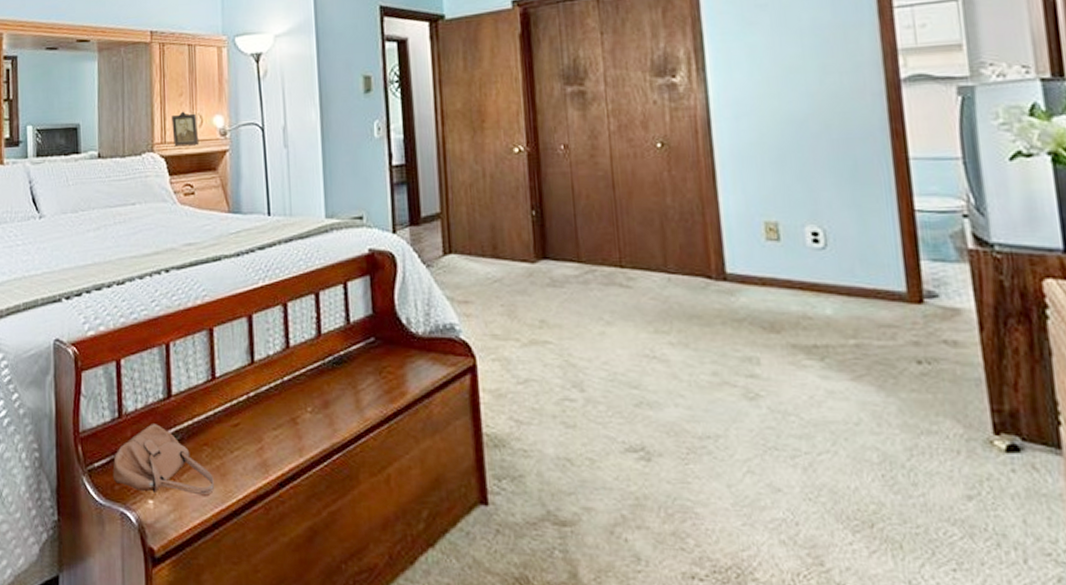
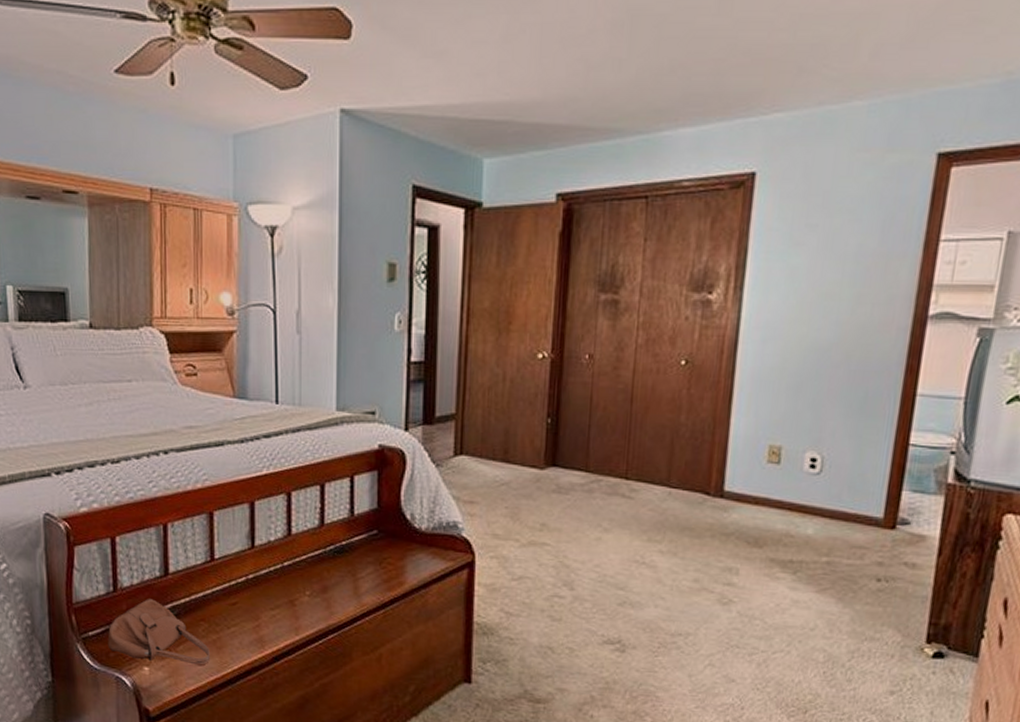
photo frame: present [171,111,200,147] -> none [173,284,204,324]

